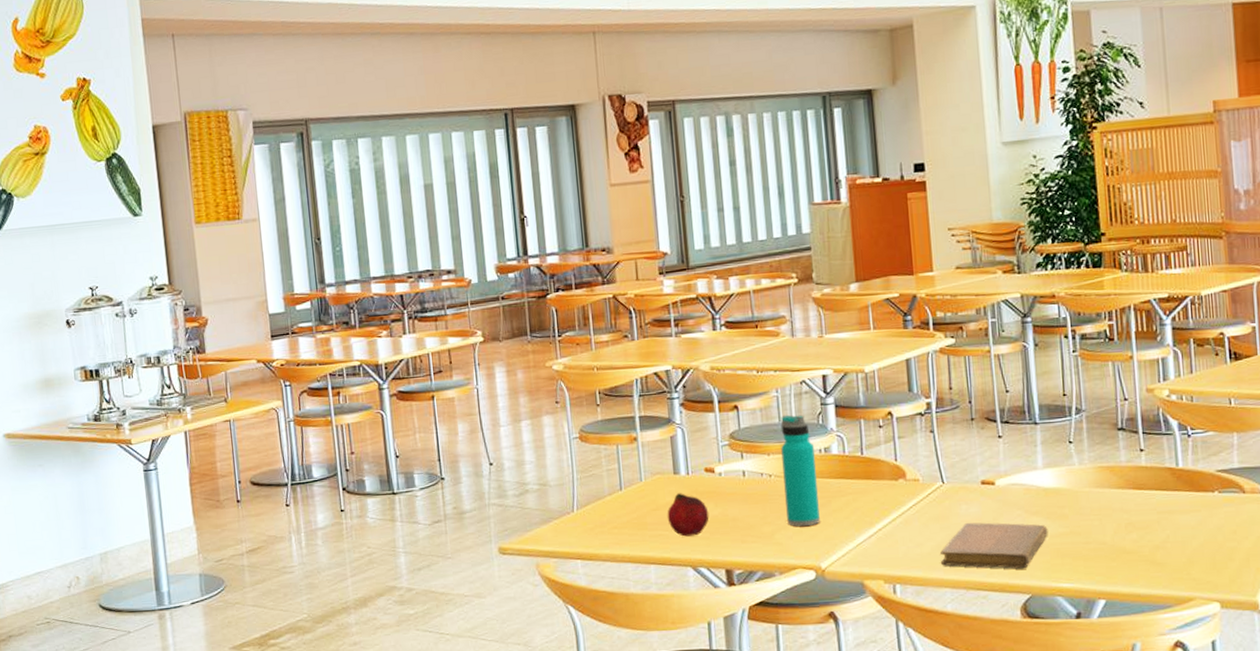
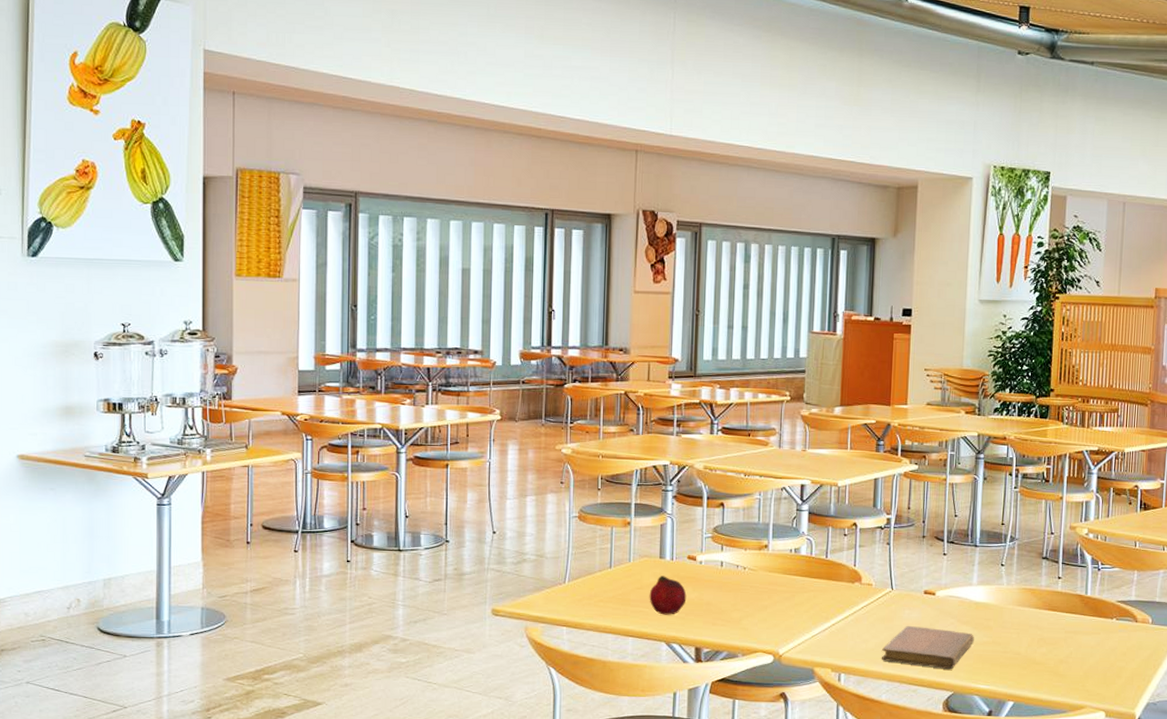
water bottle: present [780,415,820,526] -> none [755,517,786,615]

